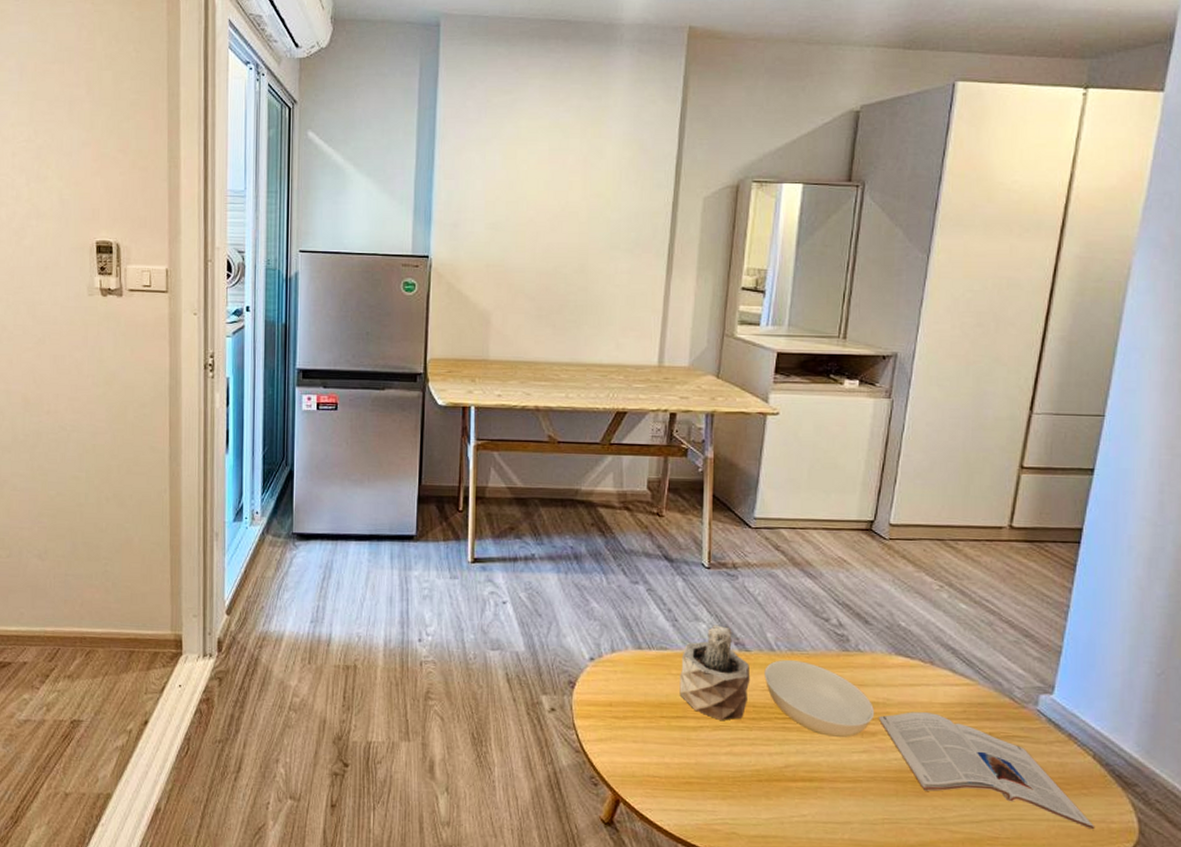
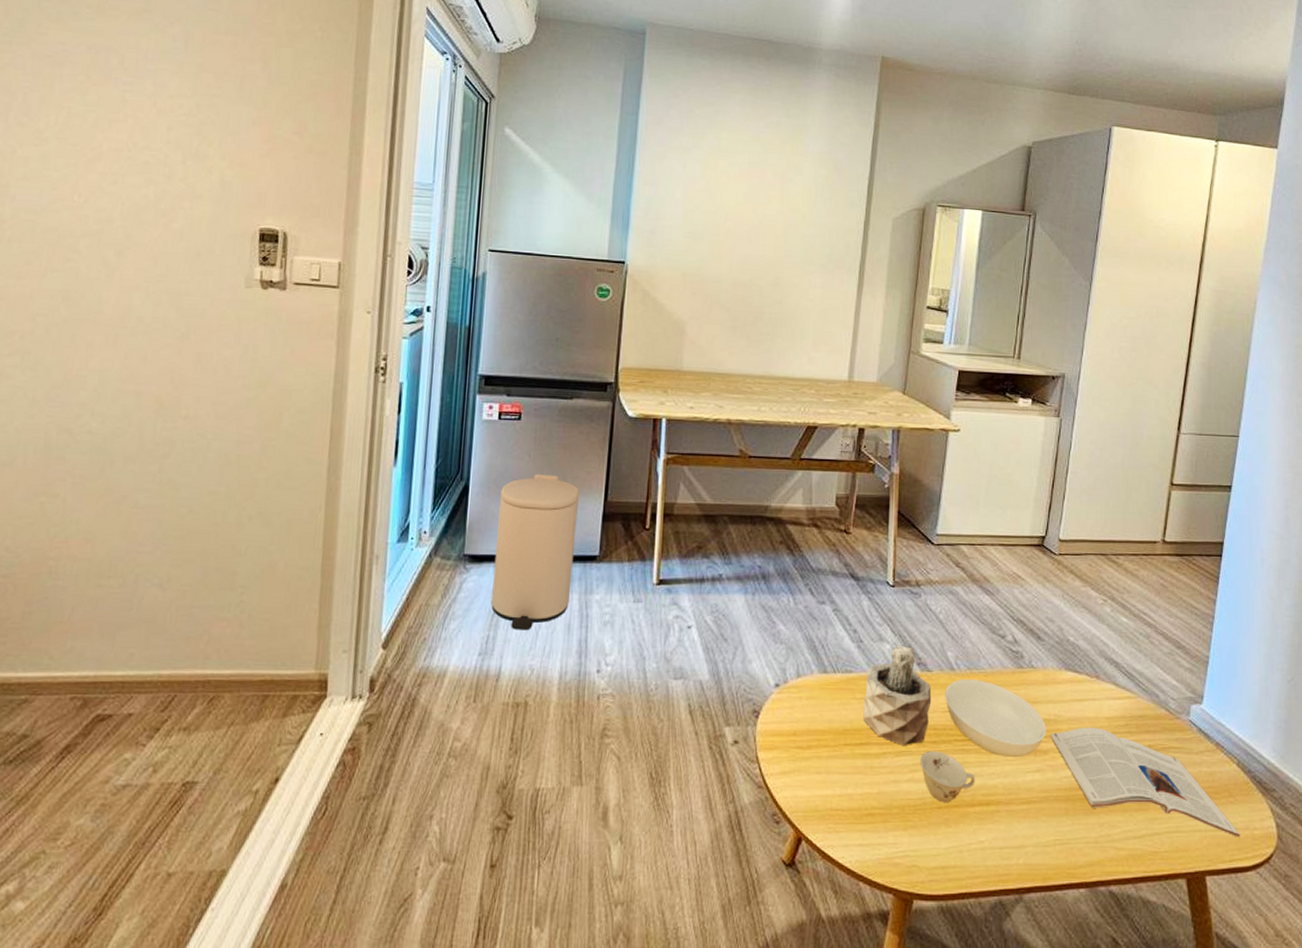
pedal bin: none [320,459,396,602] -> present [491,473,580,631]
teacup: none [738,727,797,776] -> present [920,751,975,802]

